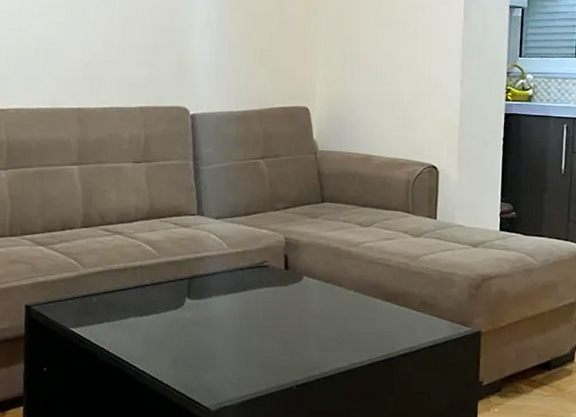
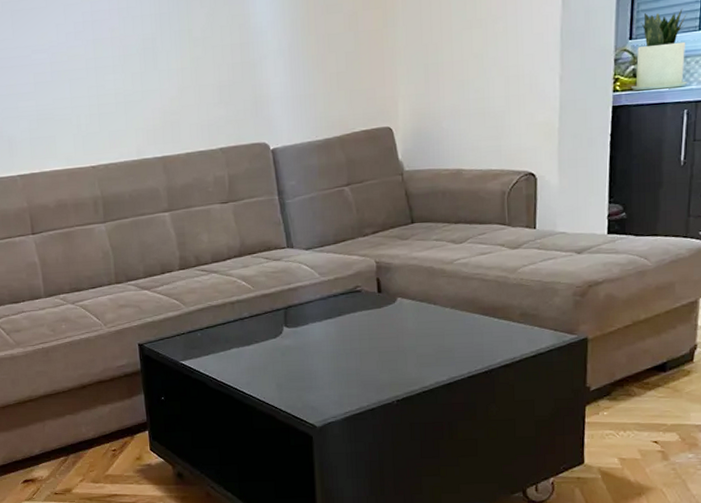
planter: none [520,36,567,104] -> present [630,8,688,91]

